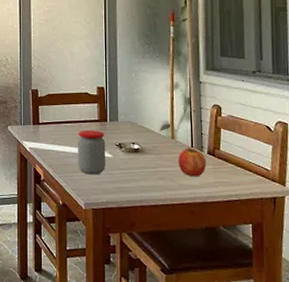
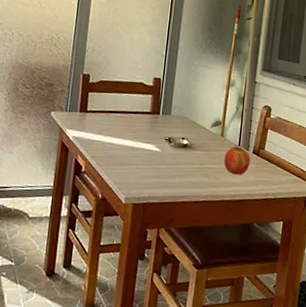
jar: present [77,130,106,175] -> none [123,121,156,169]

